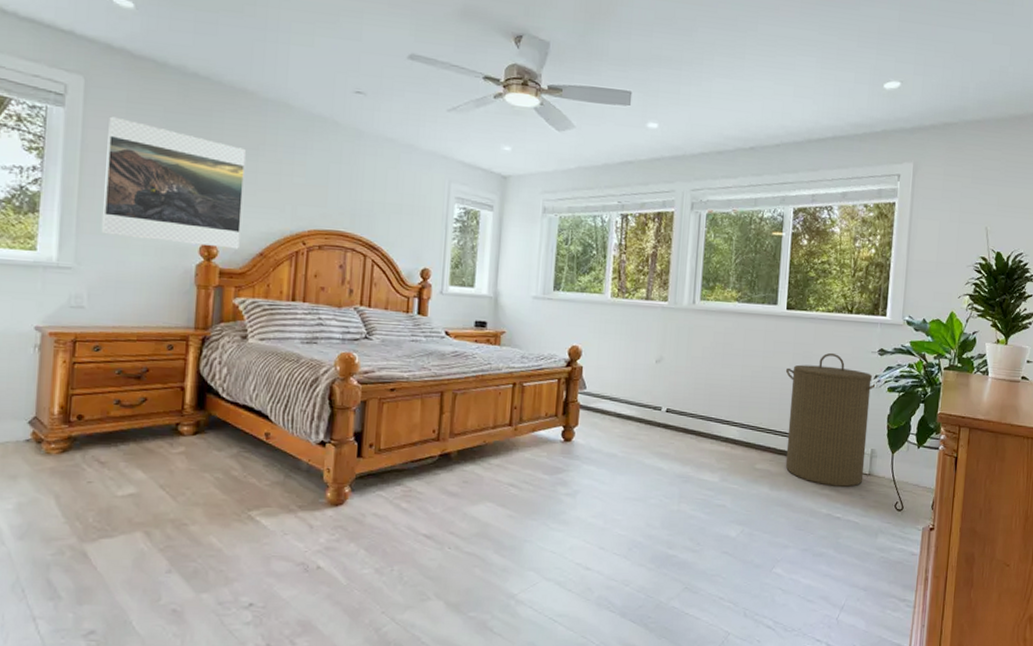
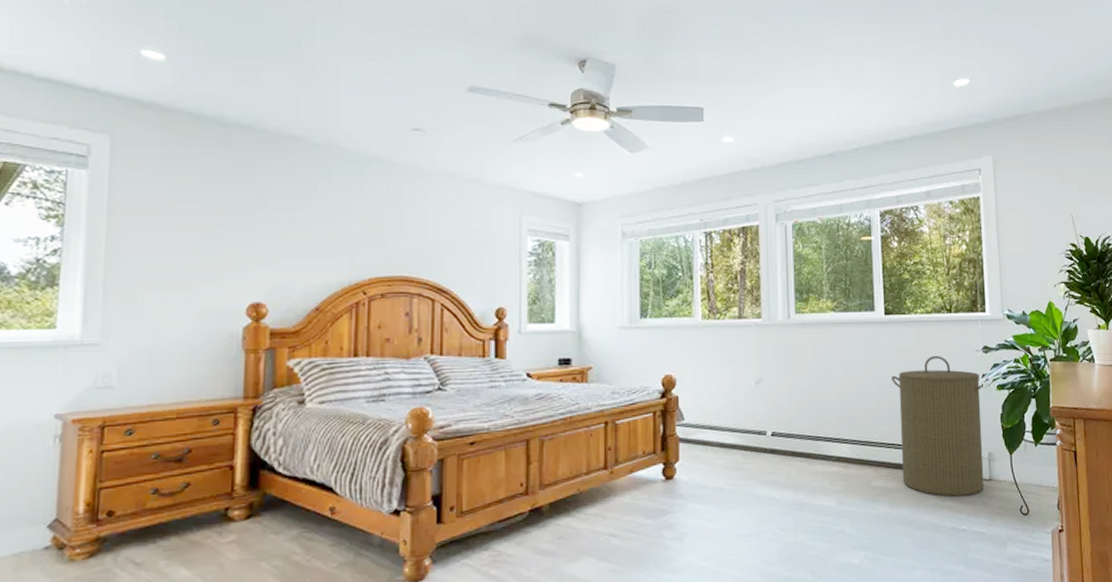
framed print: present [101,116,247,249] -> none [132,175,297,306]

